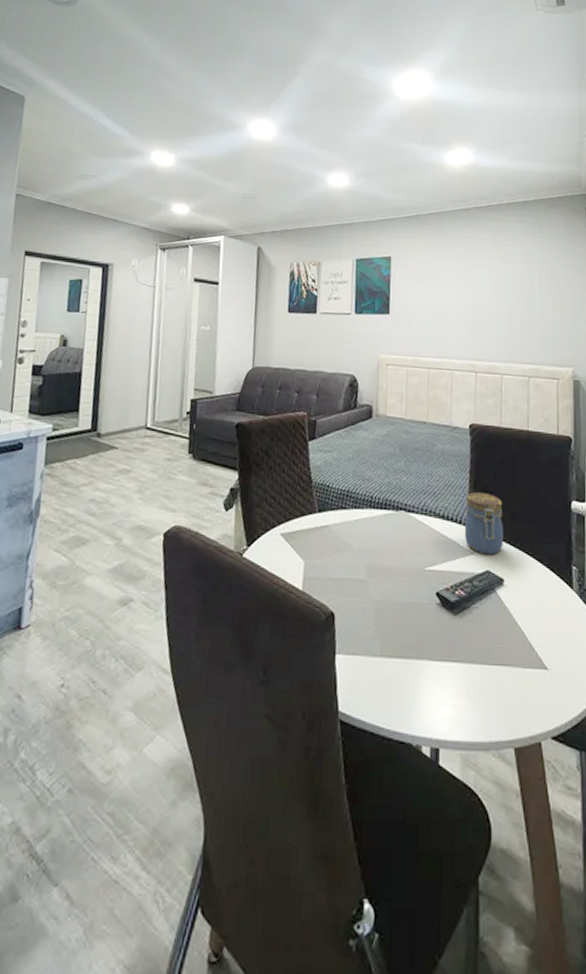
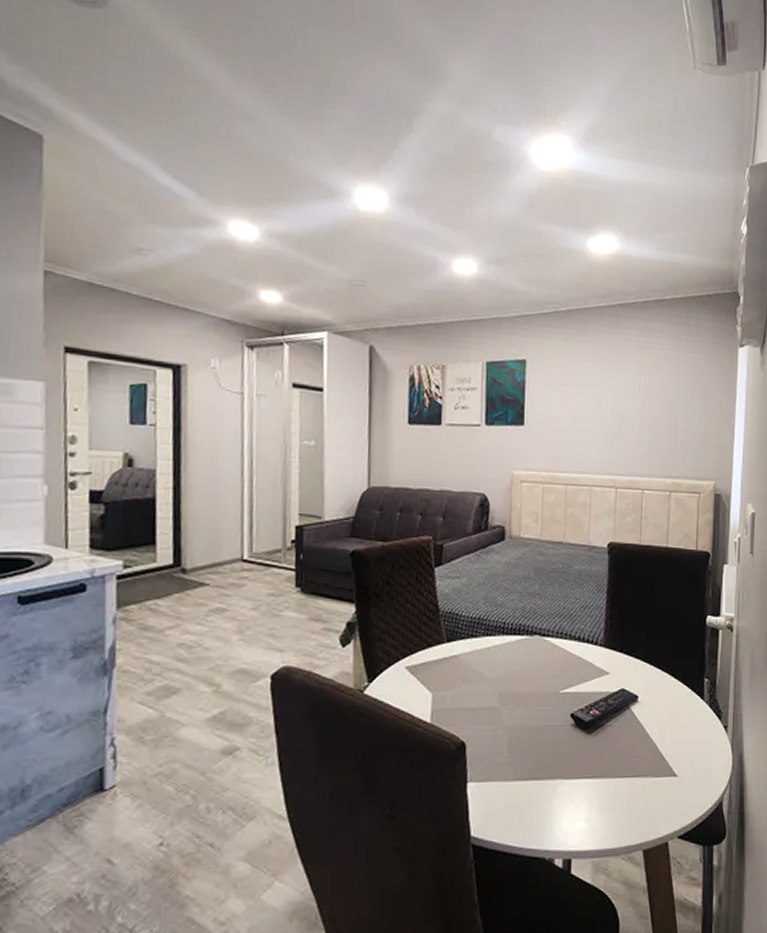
jar: present [464,492,503,555] -> none [600,612,640,673]

